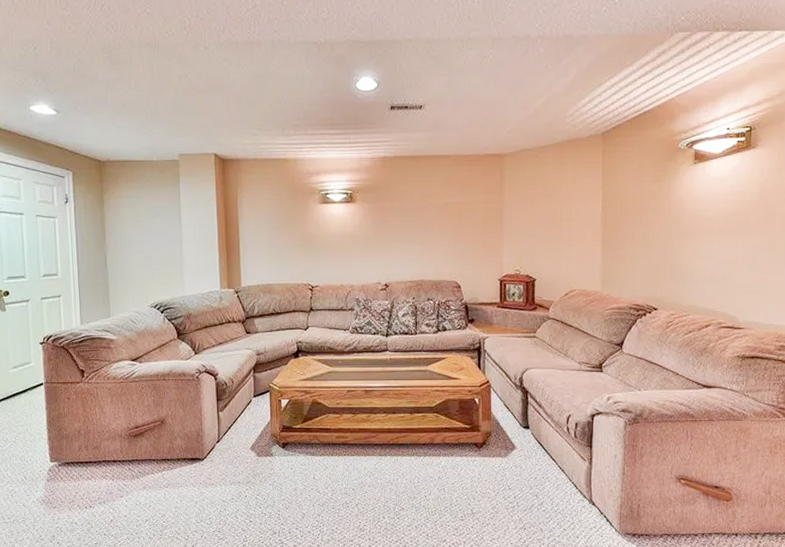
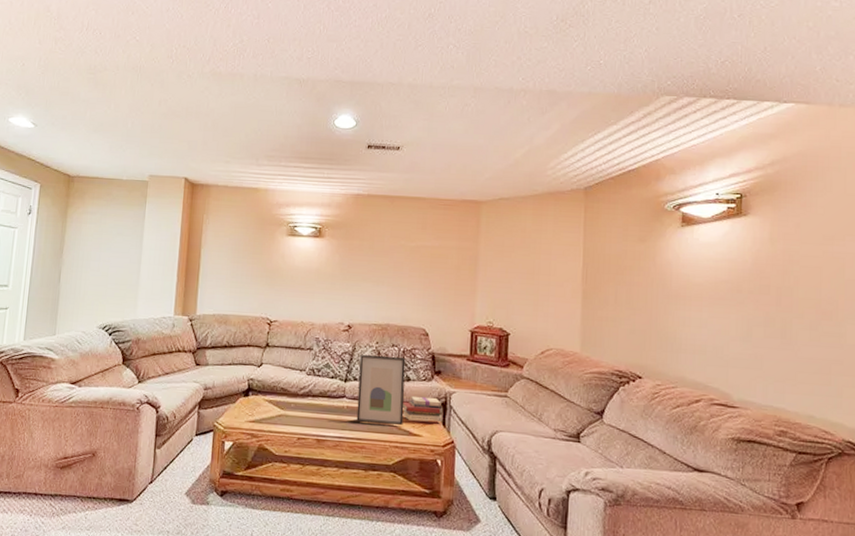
picture frame: none [398,309,442,372] -> present [356,355,406,426]
books: none [441,343,477,367] -> present [402,395,442,424]

